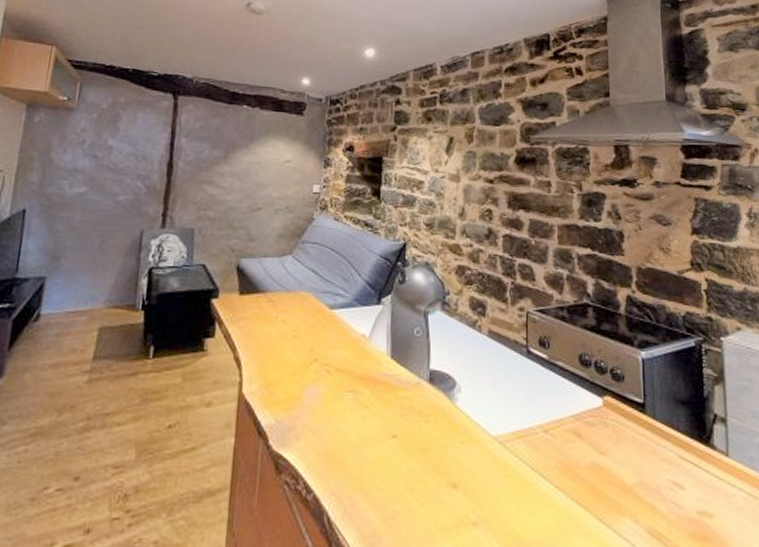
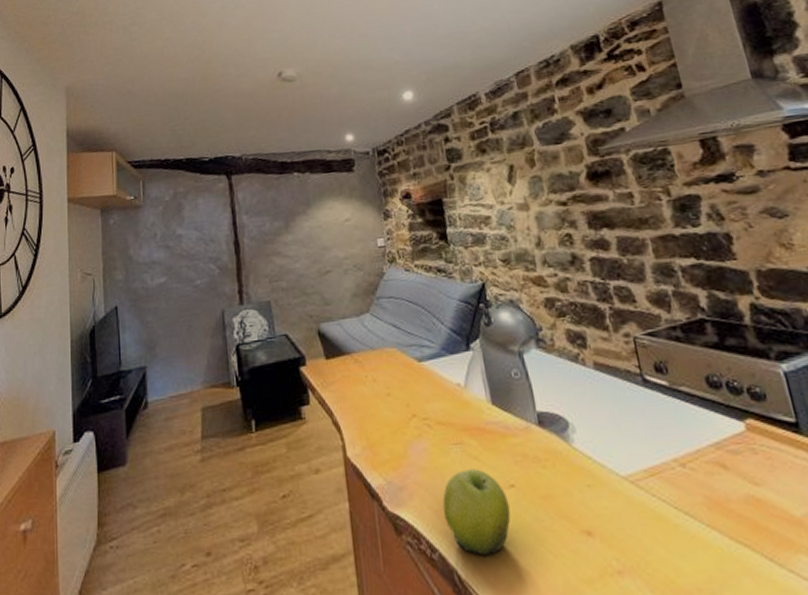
fruit: none [326,416,388,500] -> present [442,468,511,556]

